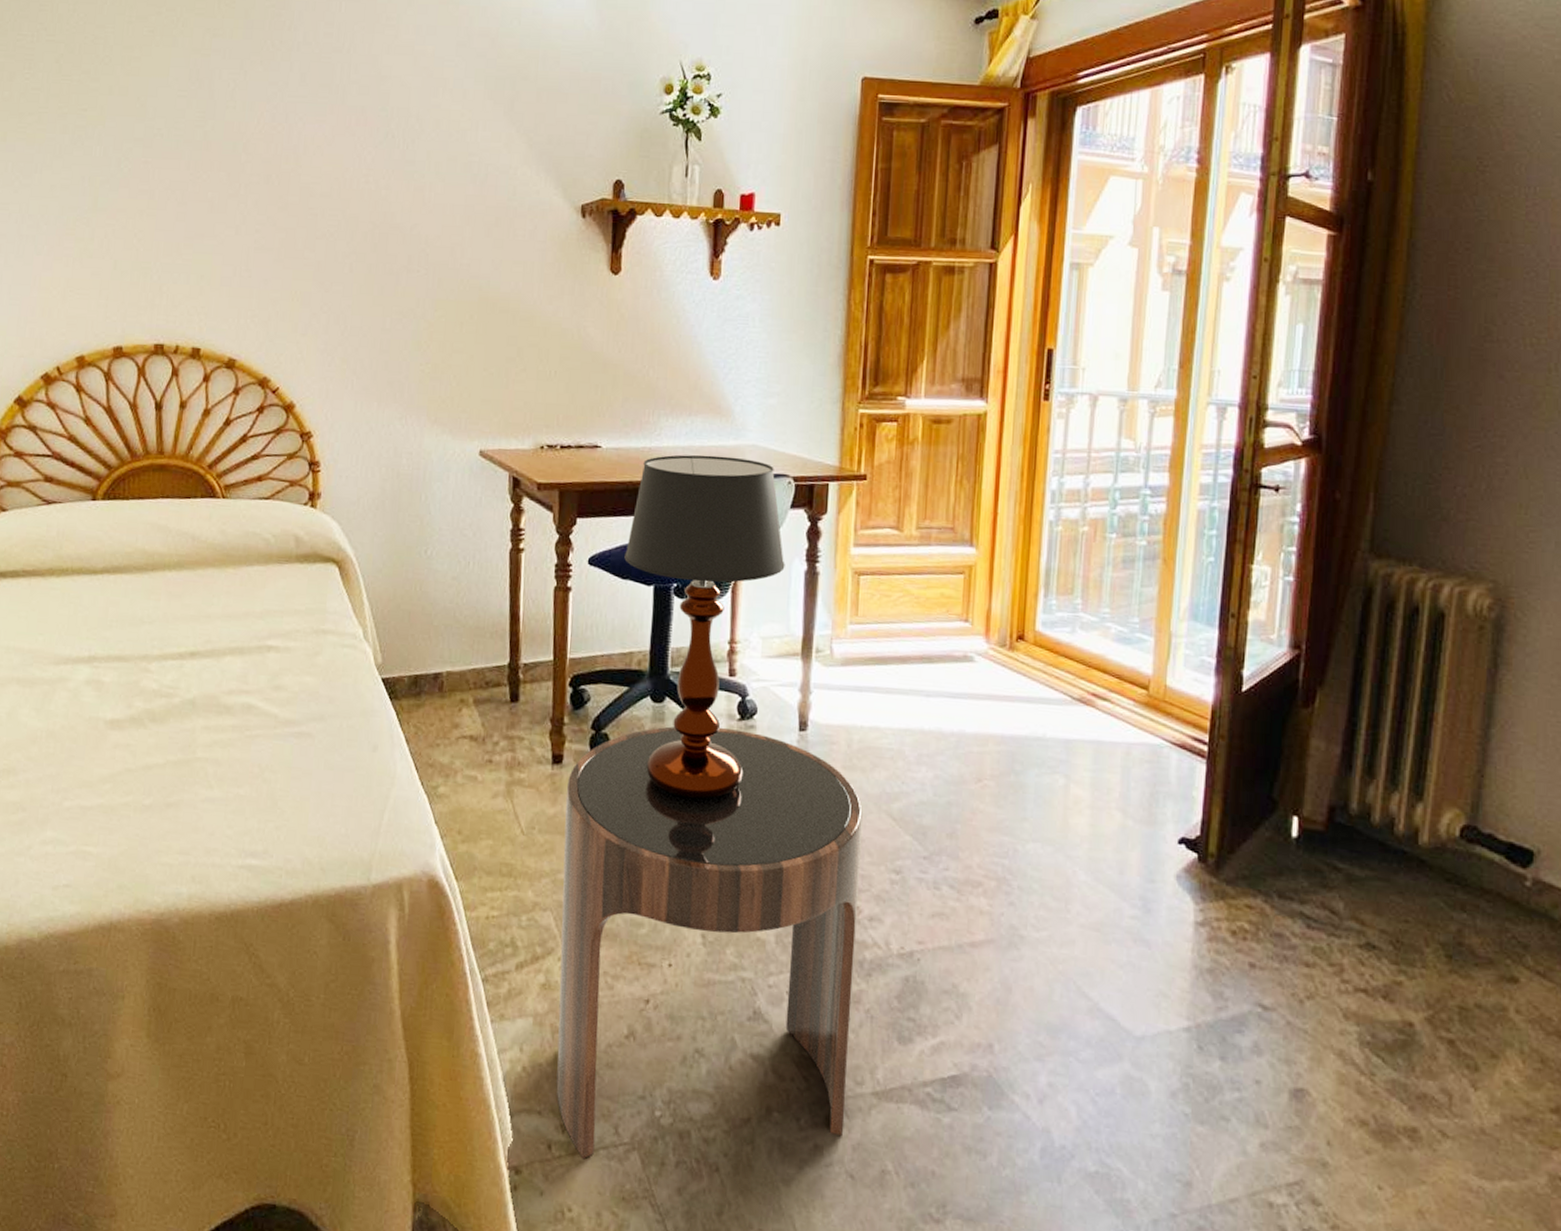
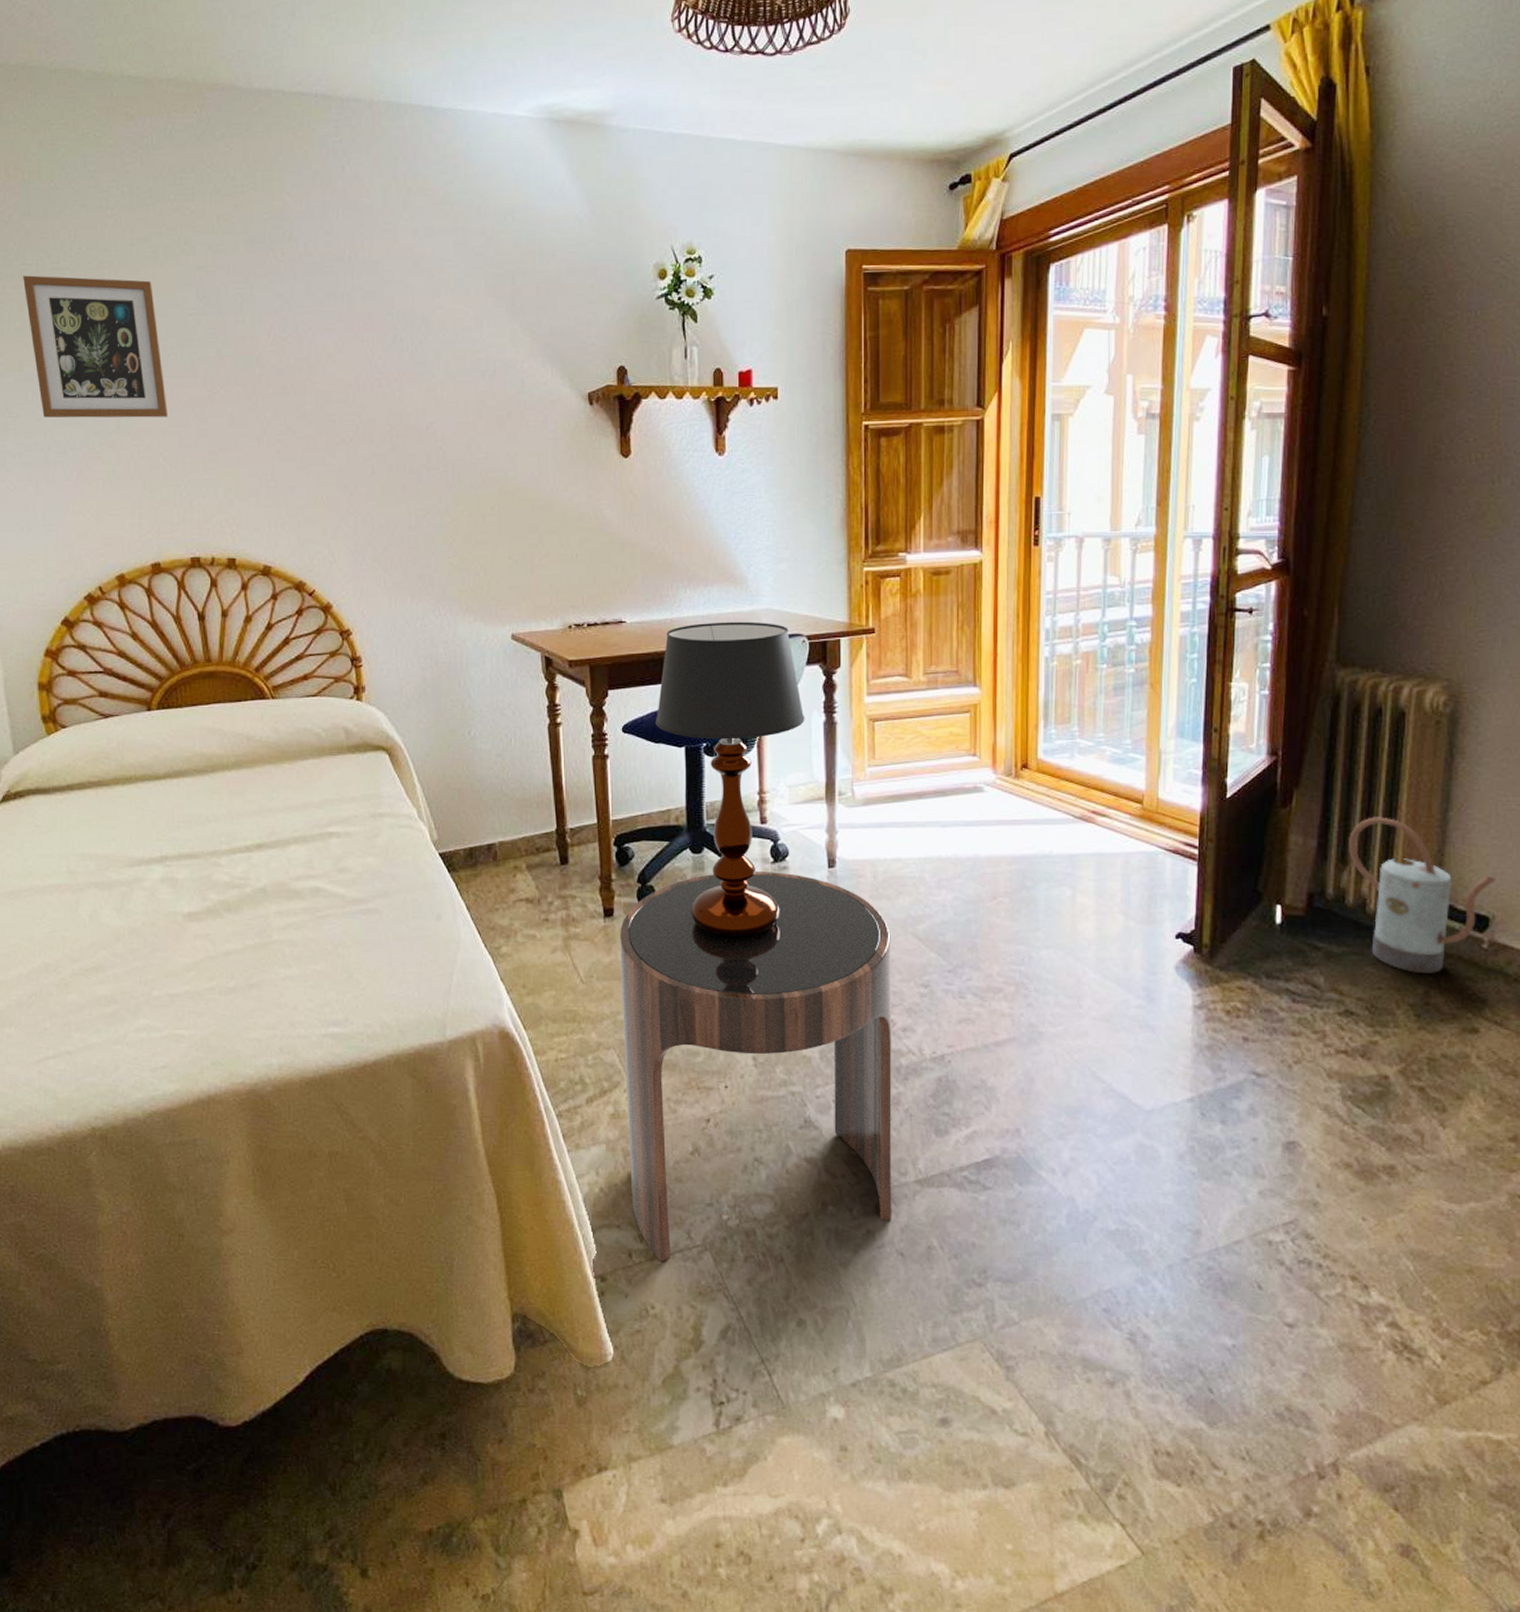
picture frame: none [16,46,148,198] -> present [23,275,168,418]
watering can: none [1376,726,1544,910] -> present [1347,817,1498,973]

